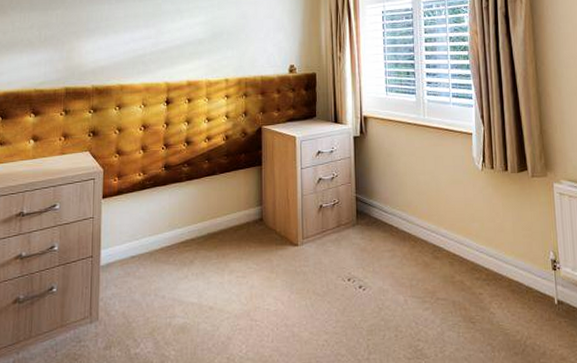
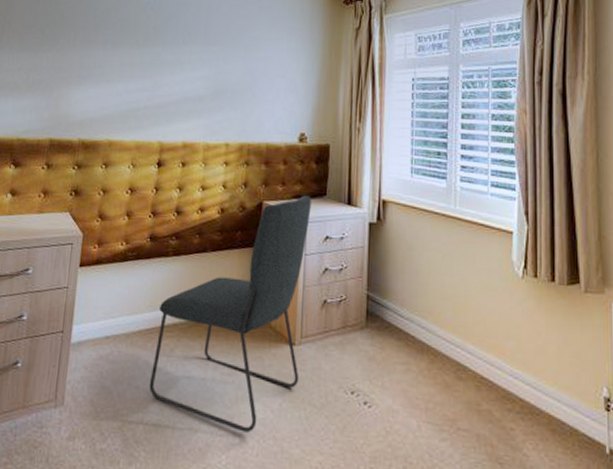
chair: none [174,119,304,324] -> present [149,196,311,433]

